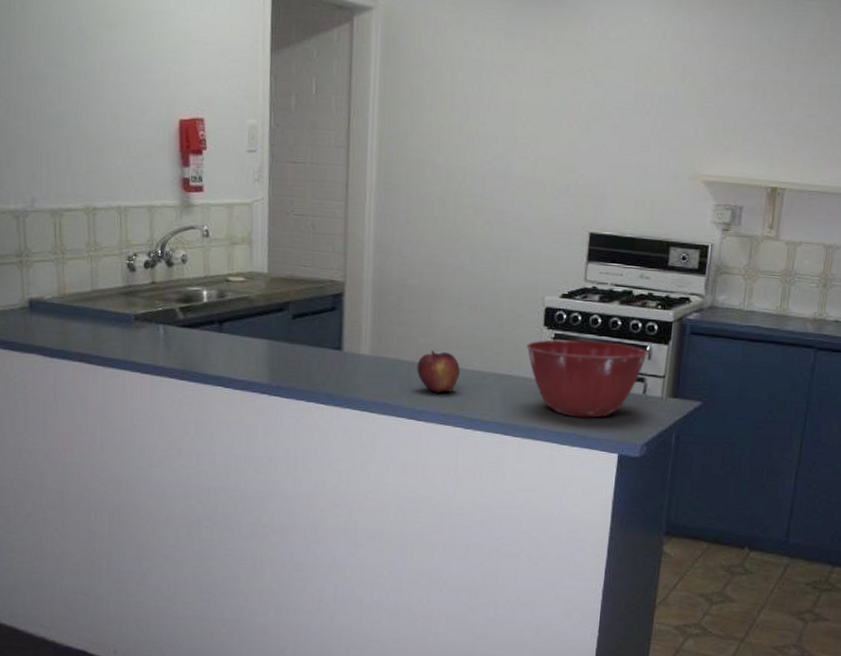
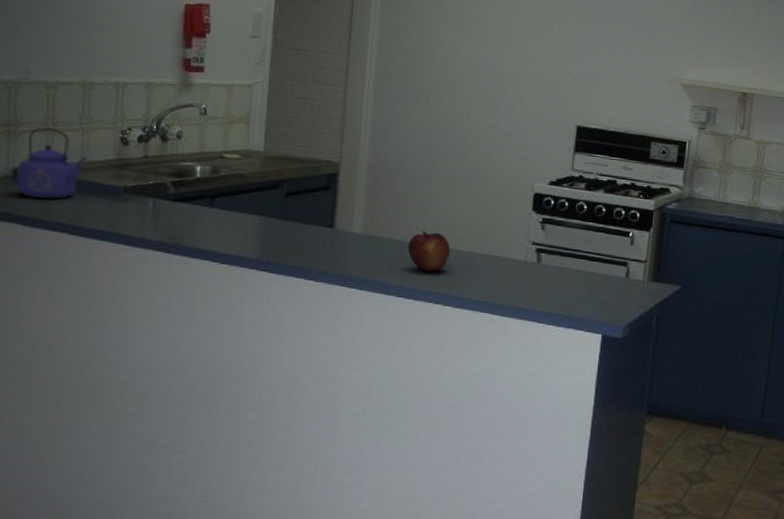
kettle: none [33,256,97,329] -> present [16,127,87,199]
mixing bowl: present [527,339,649,418] -> none [515,223,631,299]

